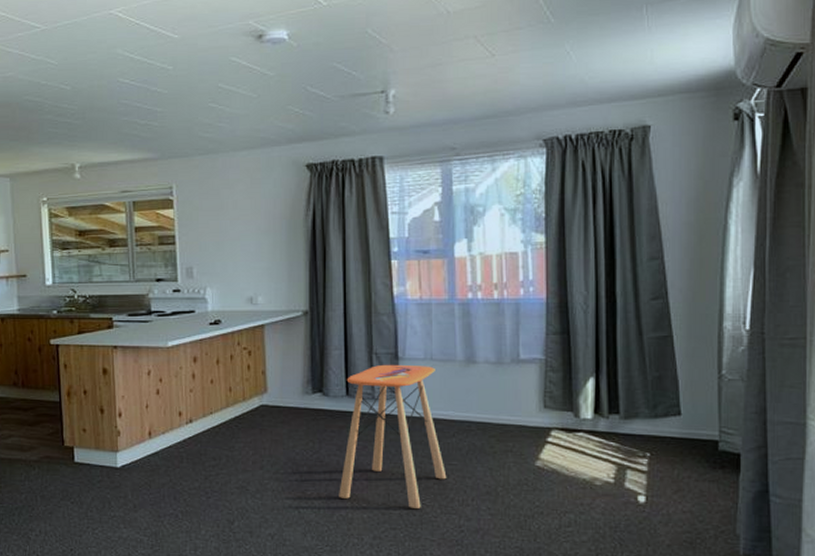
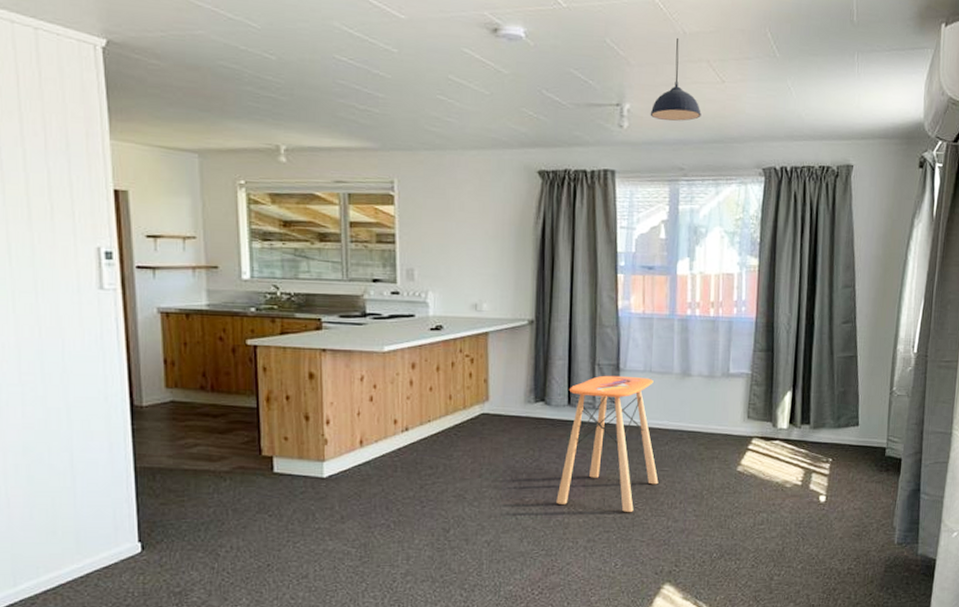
pendant light: none [416,18,471,101] -> present [650,37,701,121]

